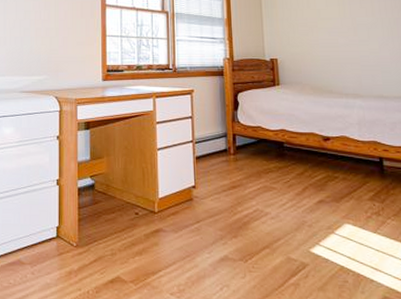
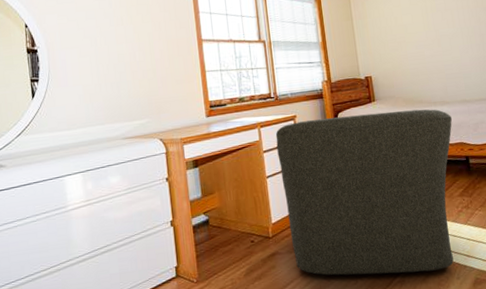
chair: none [170,96,366,279] -> present [275,109,454,276]

